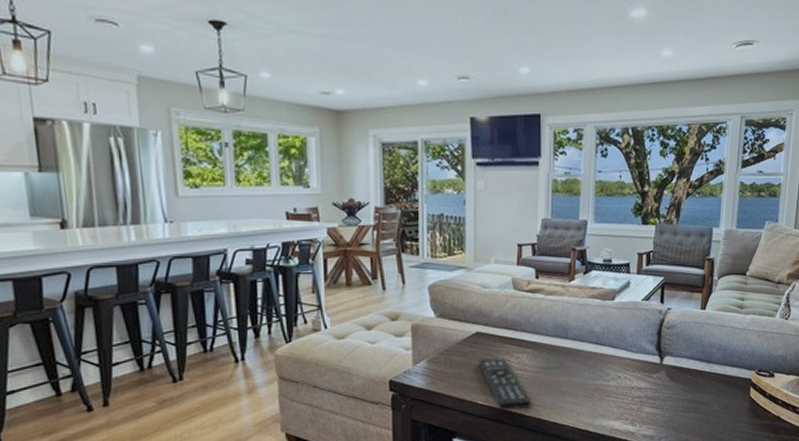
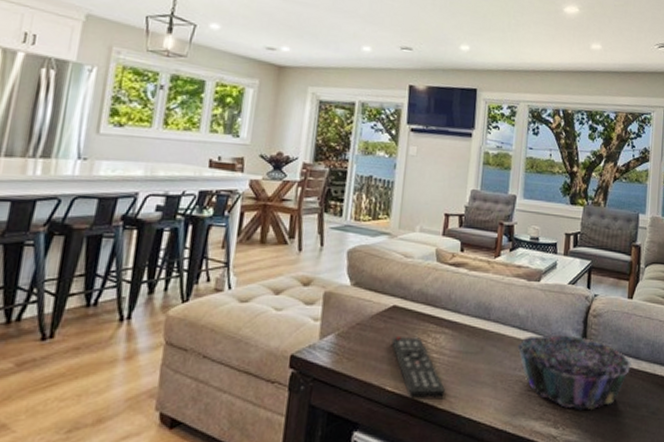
decorative bowl: none [595,346,704,410] -> present [517,334,631,411]

